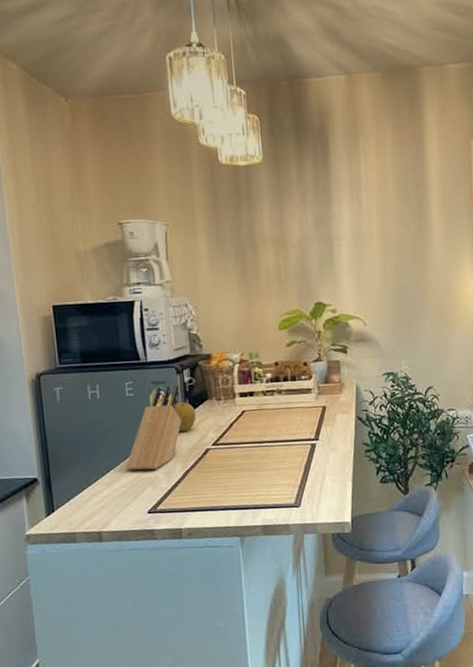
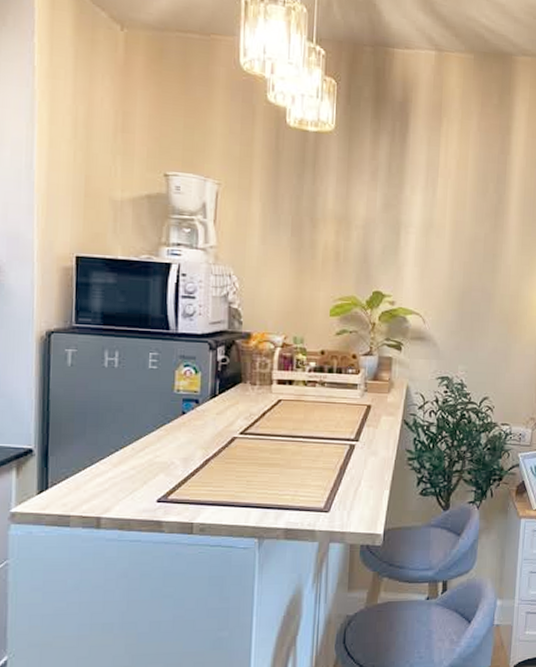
knife block: present [126,384,182,471] -> none [138,362,211,453]
fruit: present [174,402,196,432] -> none [201,382,226,415]

